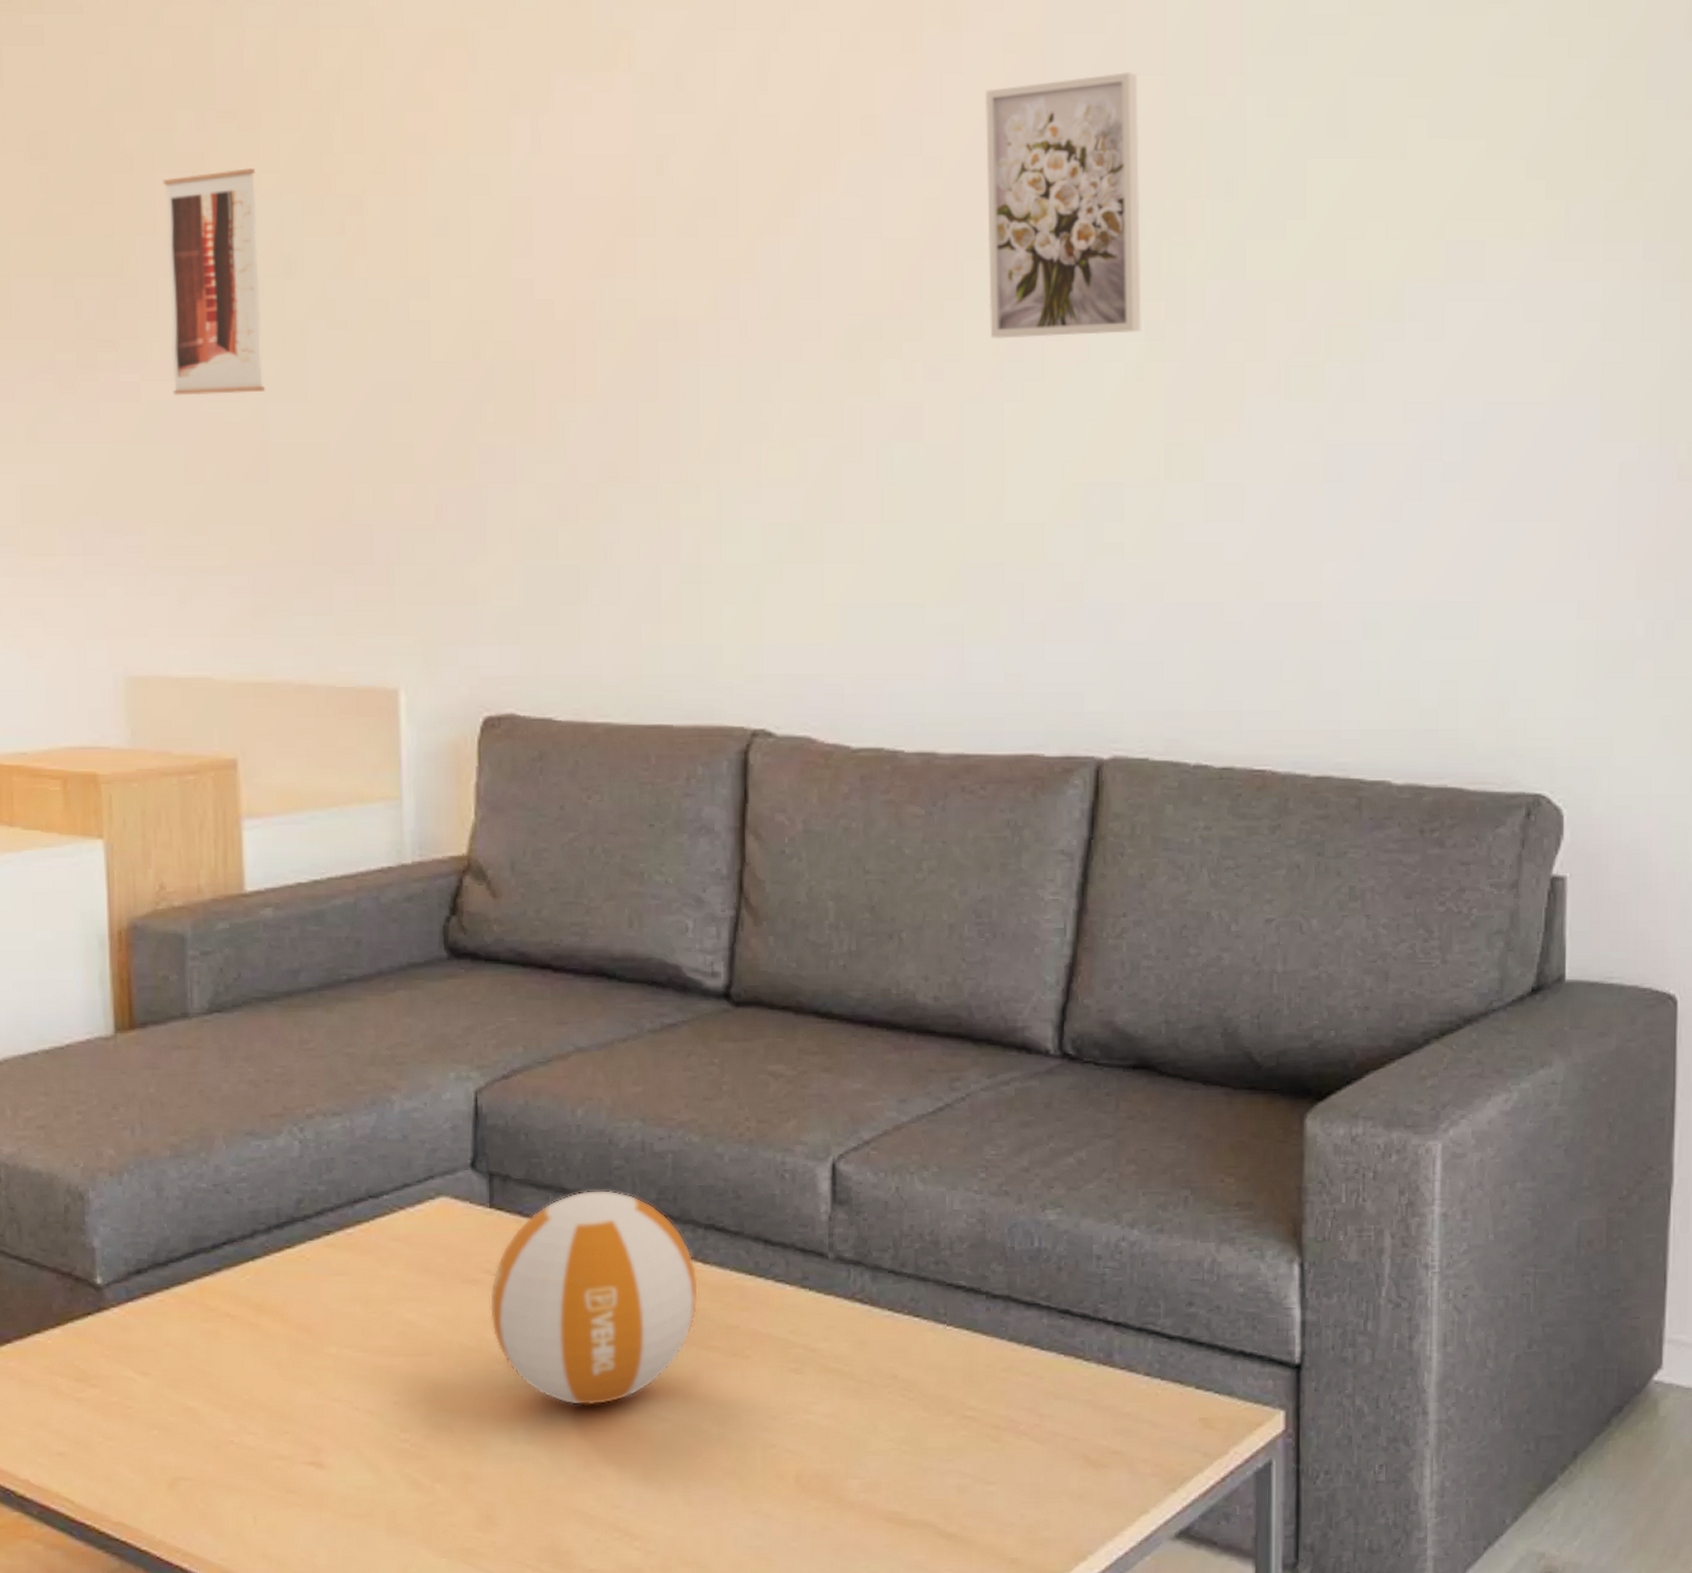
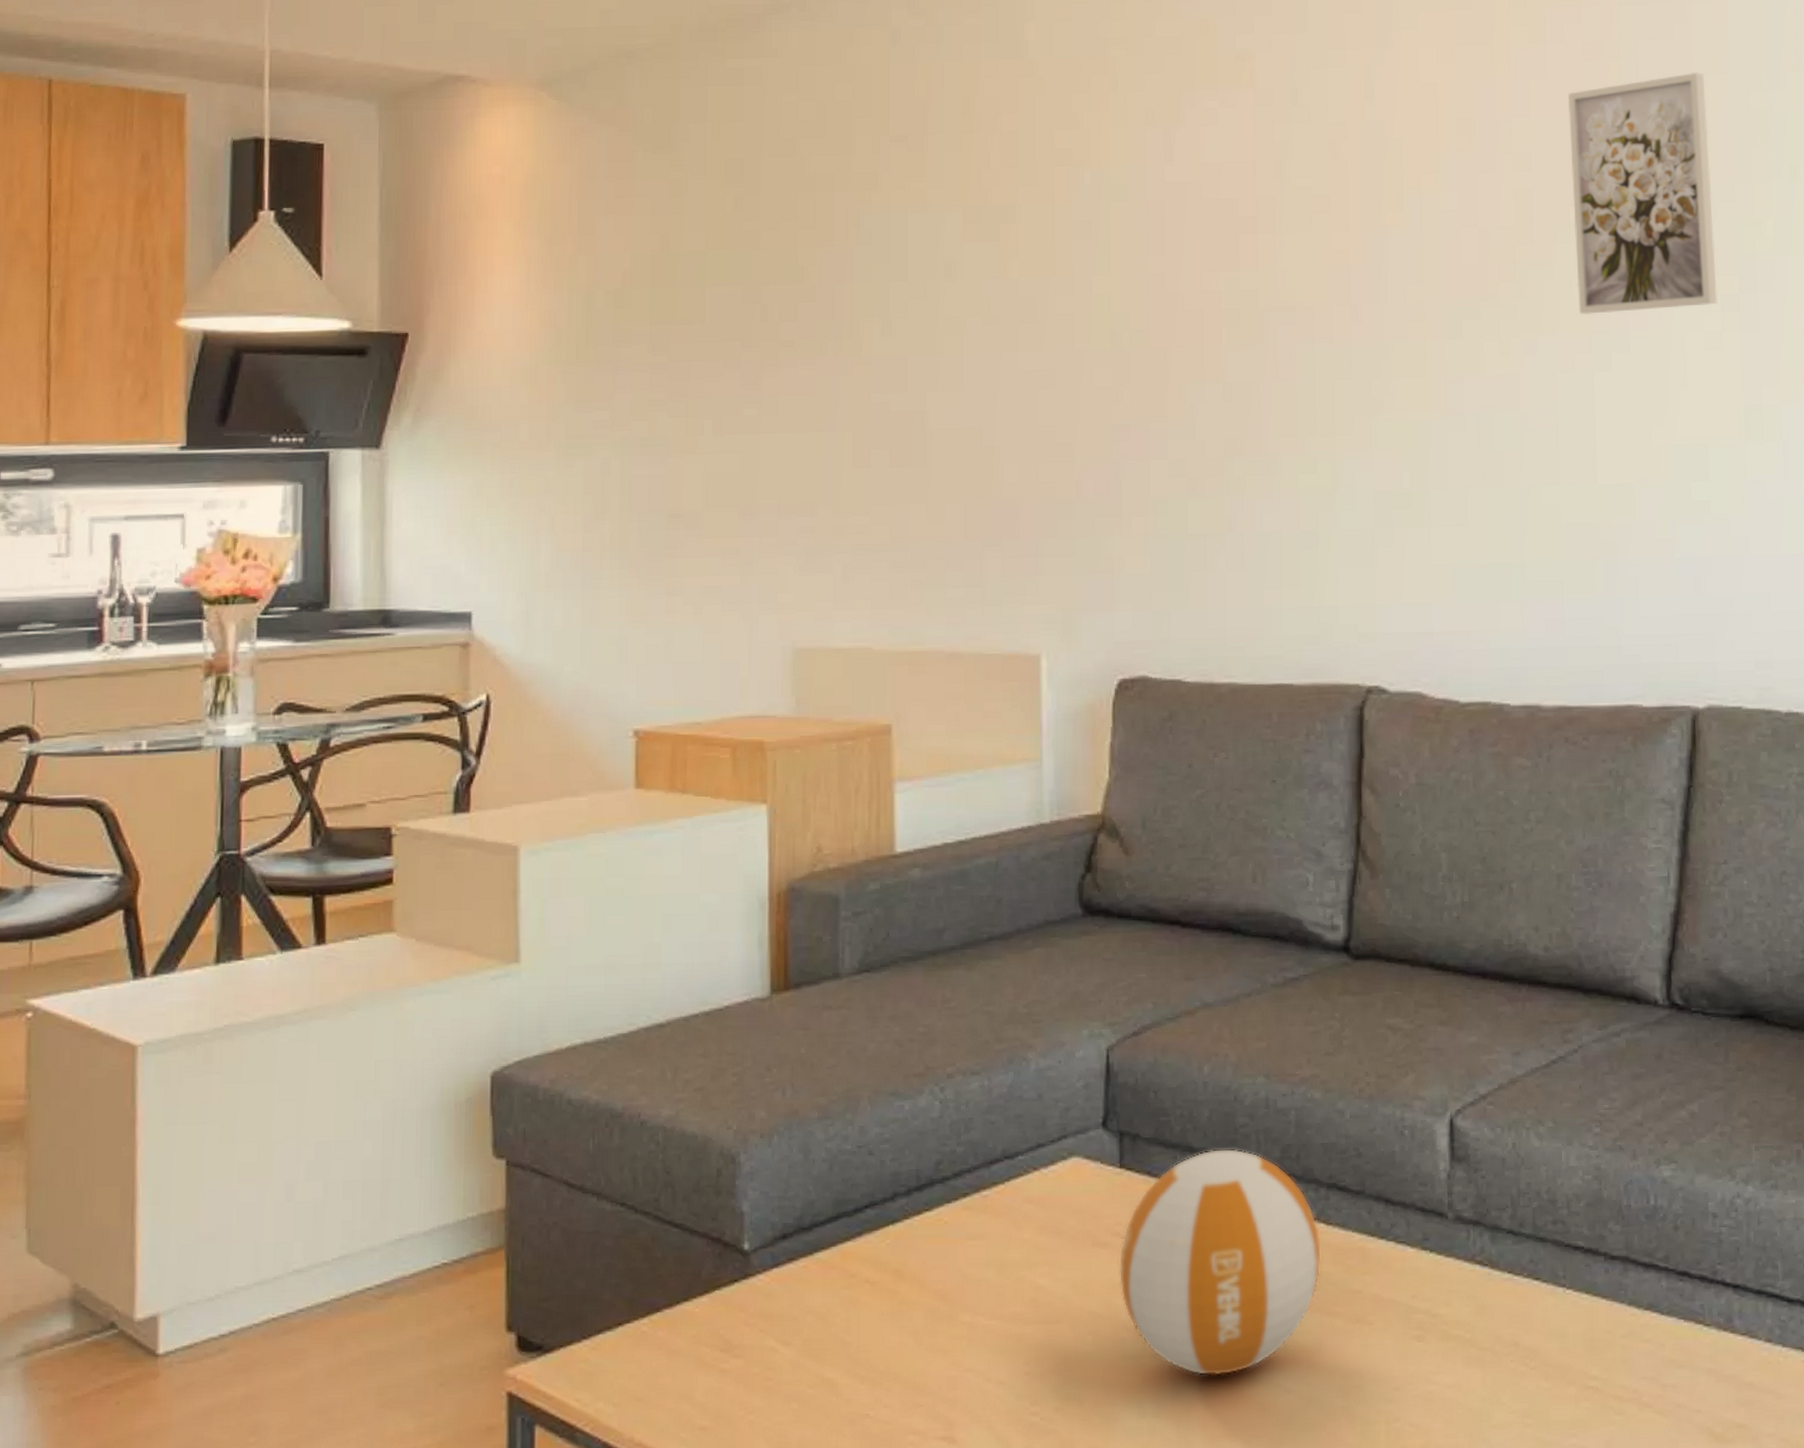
wall art: present [163,168,266,395] -> none [841,185,926,388]

